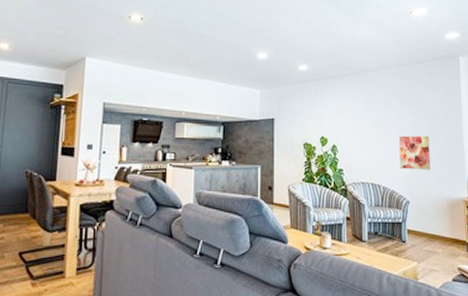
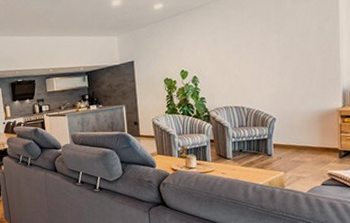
wall art: present [399,135,430,170] -> none [264,52,300,89]

